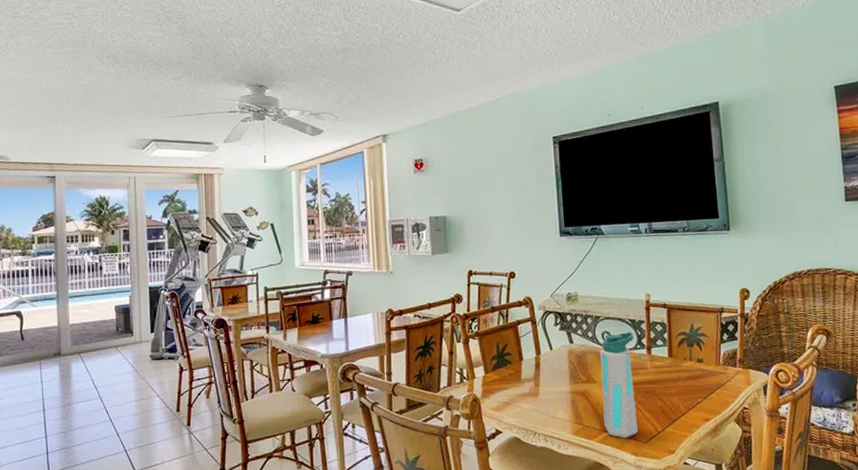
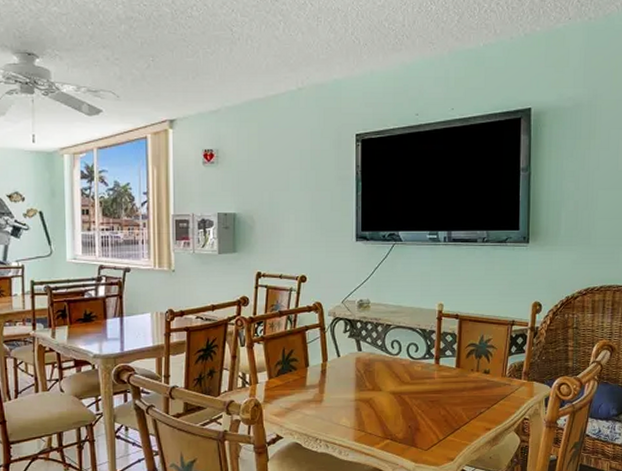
water bottle: present [599,332,638,439] -> none [387,341,423,446]

